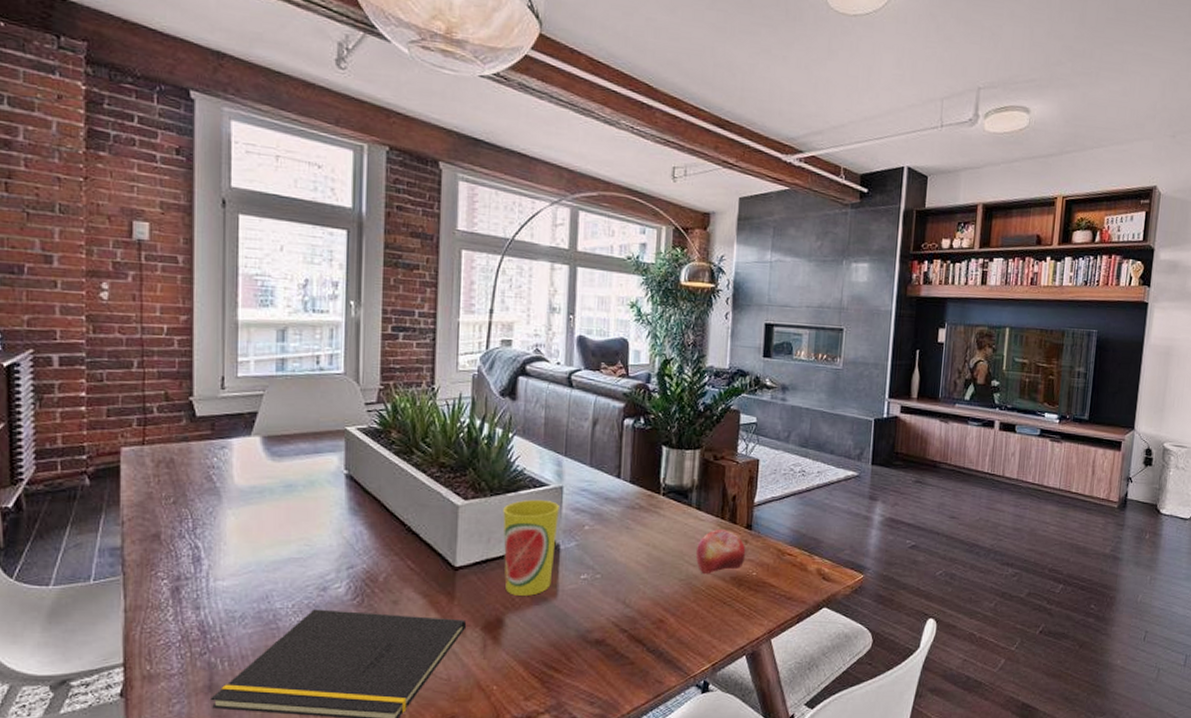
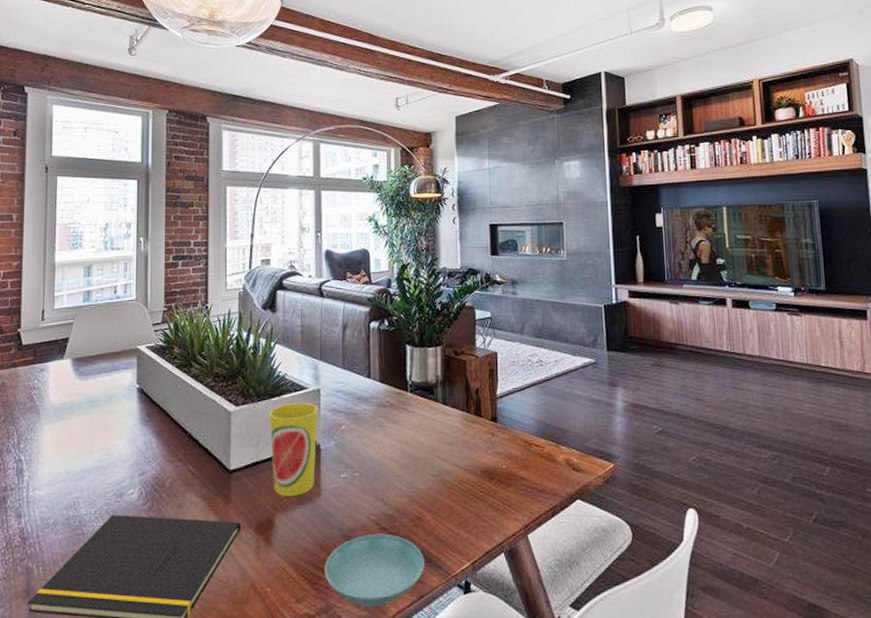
saucer: none [557,635,664,704] -> present [324,533,425,606]
fruit: present [695,529,746,575] -> none [445,423,494,469]

